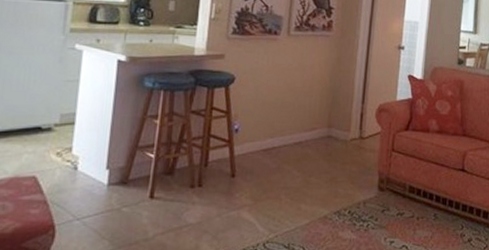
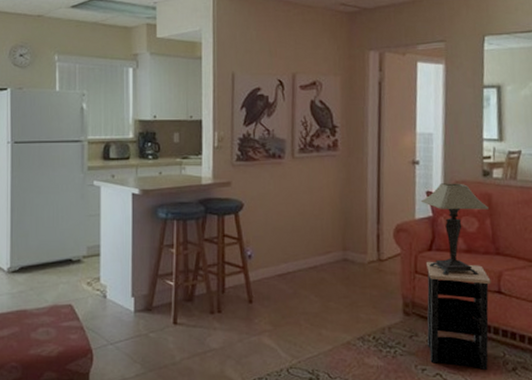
side table: none [397,140,457,242] -> present [427,261,491,371]
table lamp: none [402,68,461,155] -> present [420,183,490,276]

